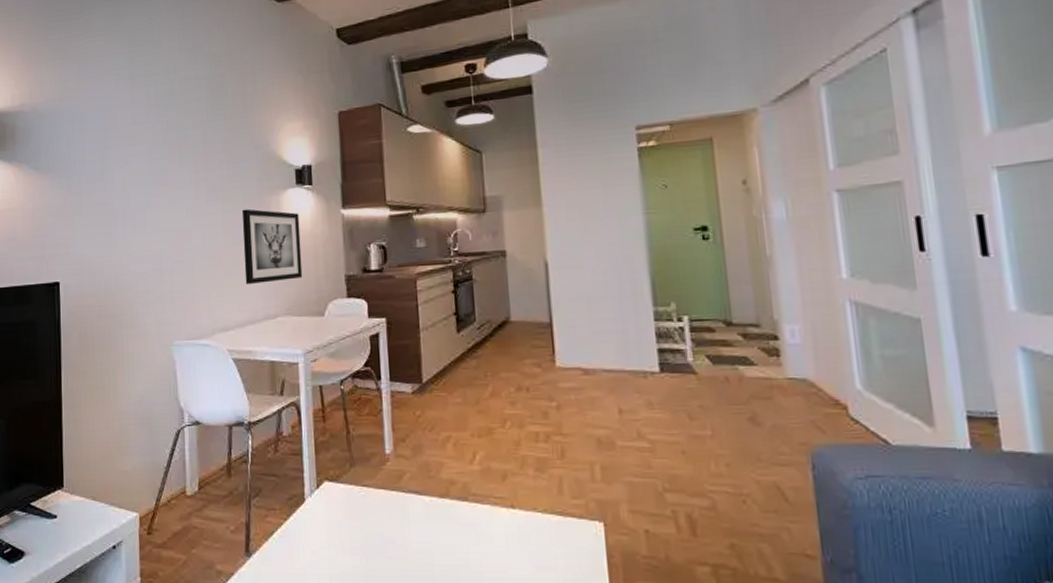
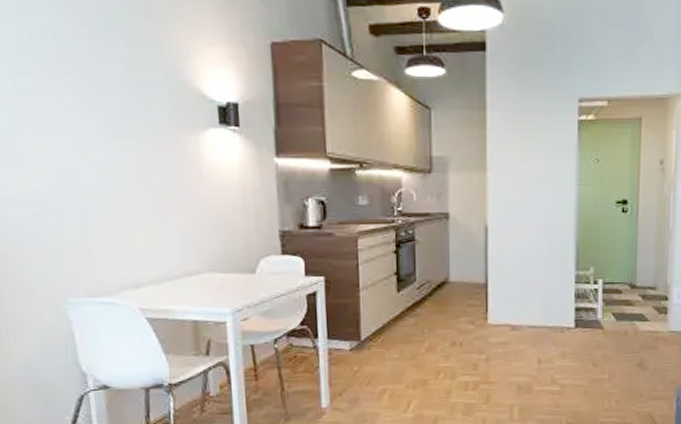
wall art: present [241,209,303,284] -> none [149,148,230,236]

